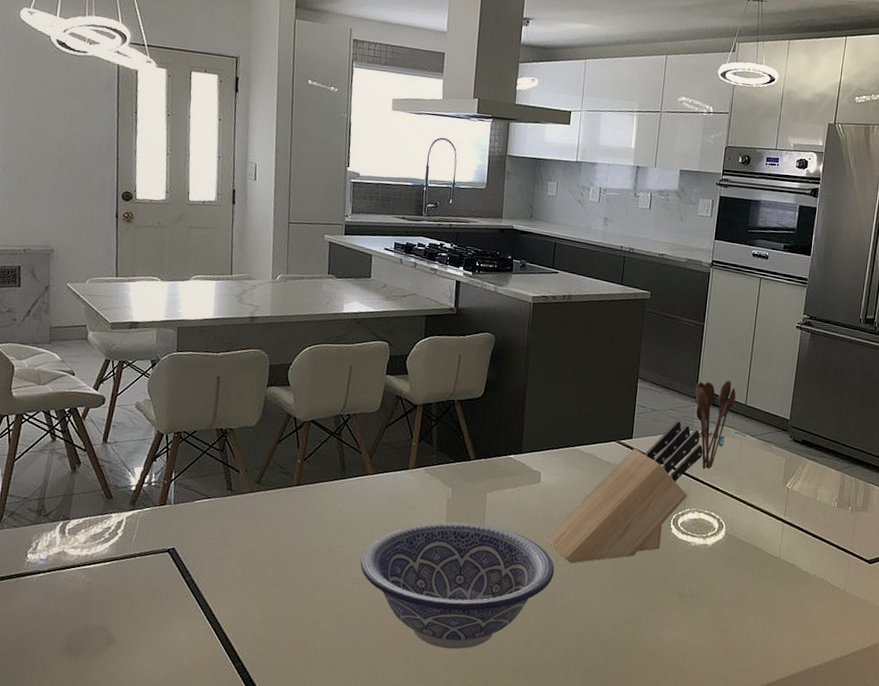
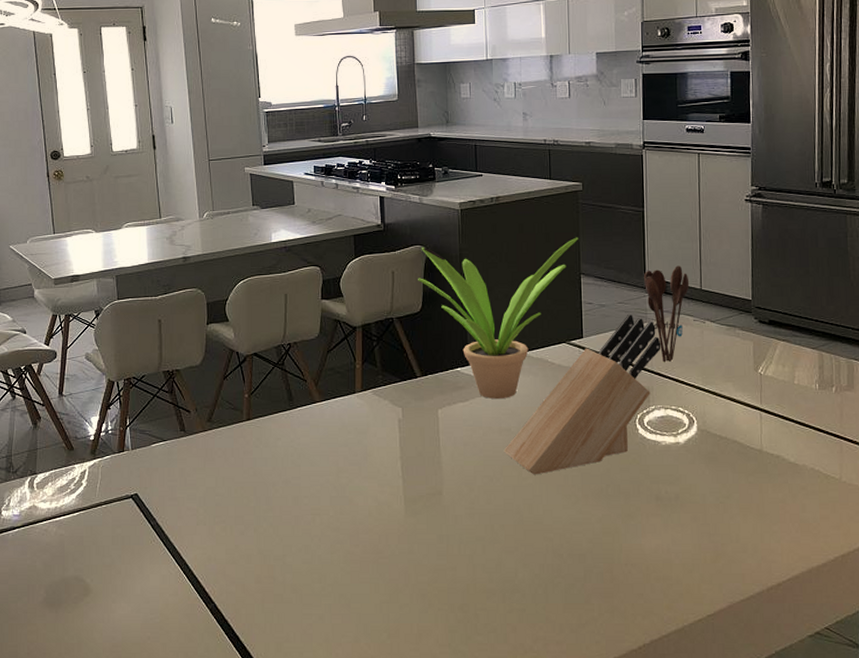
decorative bowl: present [360,522,555,649] -> none [319,443,519,575]
potted plant: none [483,335,641,489] -> present [418,237,579,399]

